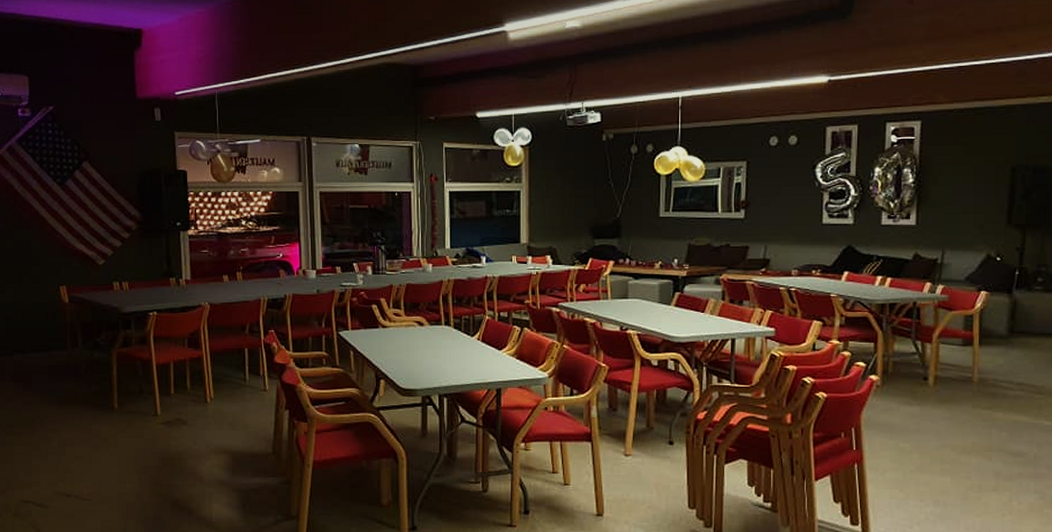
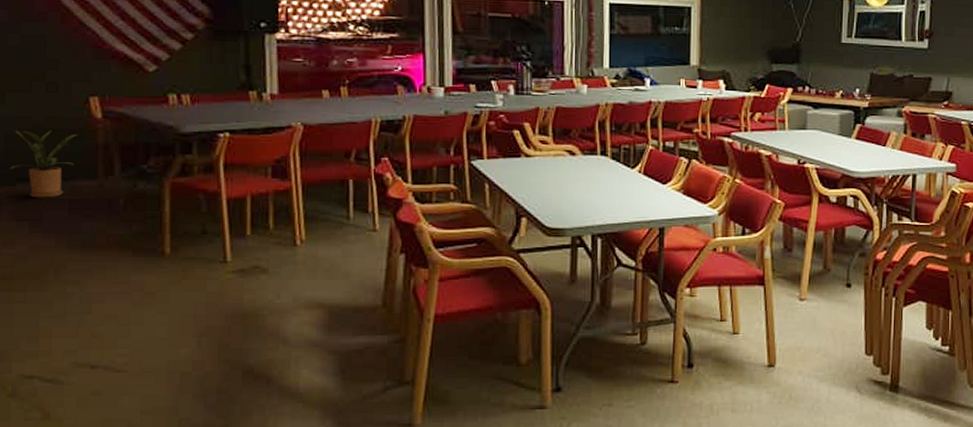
house plant: none [10,312,53,365] -> present [10,130,79,198]

